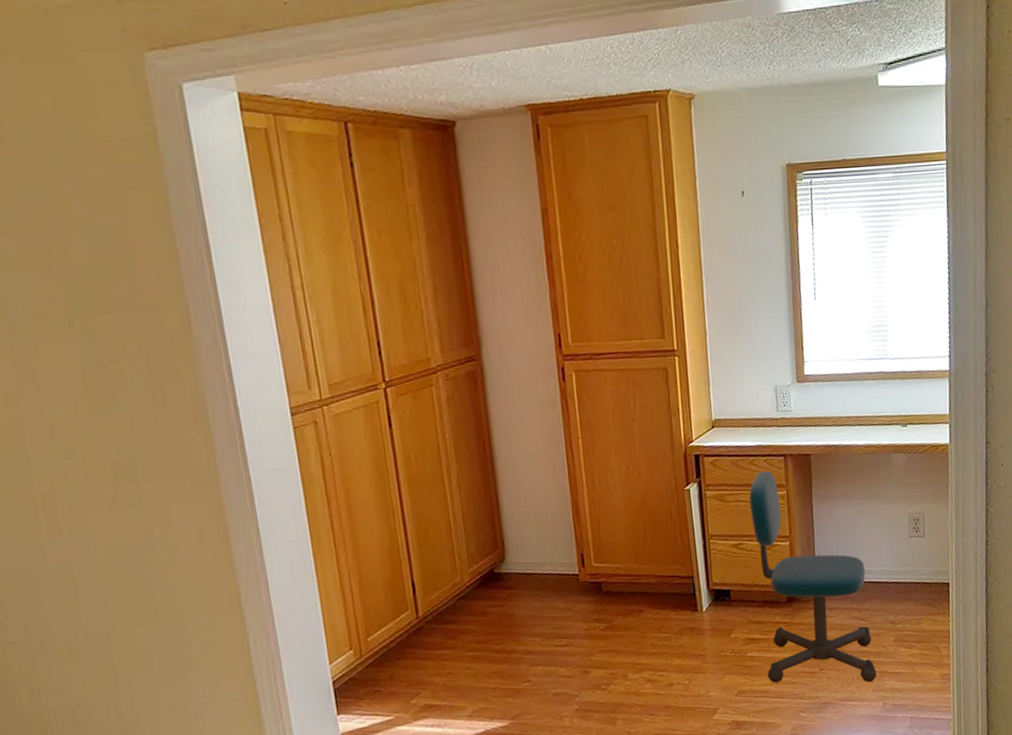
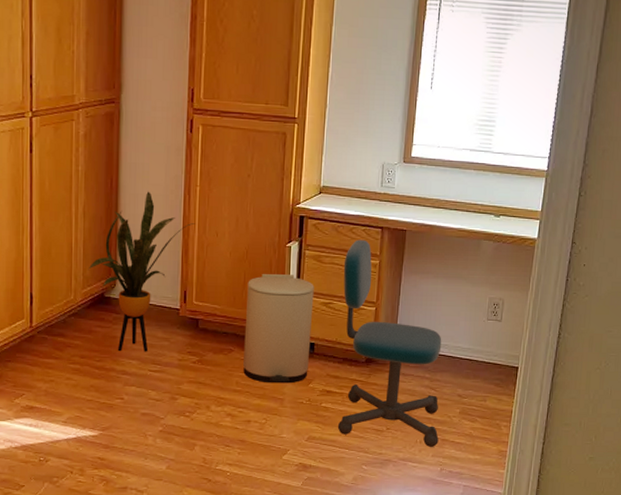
house plant: none [471,451,583,631] -> present [88,191,195,352]
pedal bin: none [648,519,727,640] -> present [243,274,314,384]

